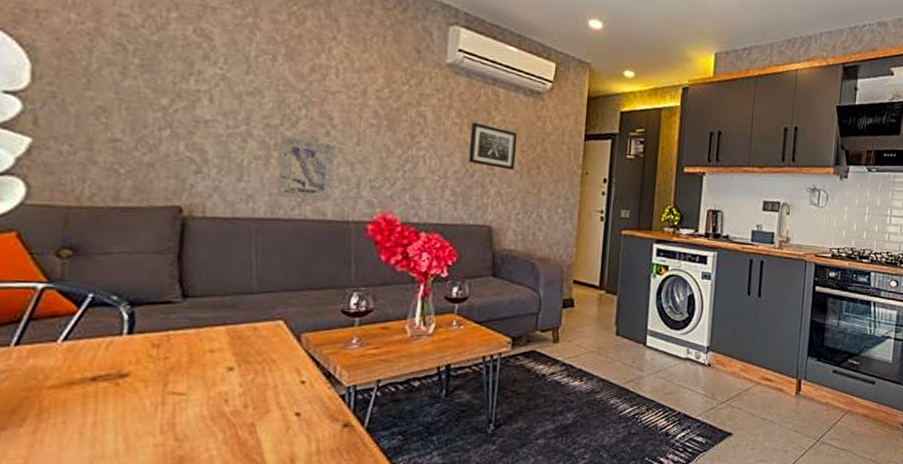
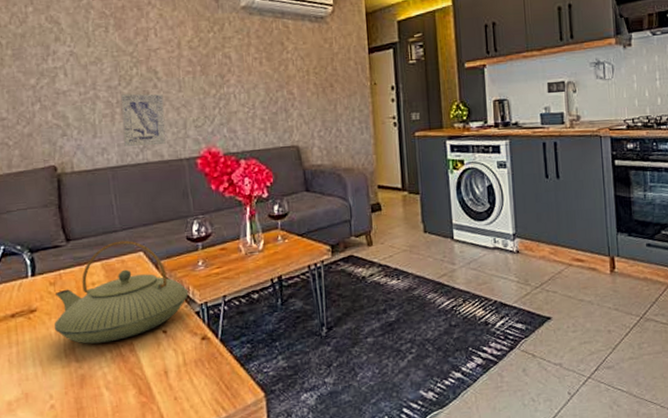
teapot: none [150,304,335,421] -> present [54,240,189,344]
wall art: present [468,122,518,170] -> none [269,54,312,93]

